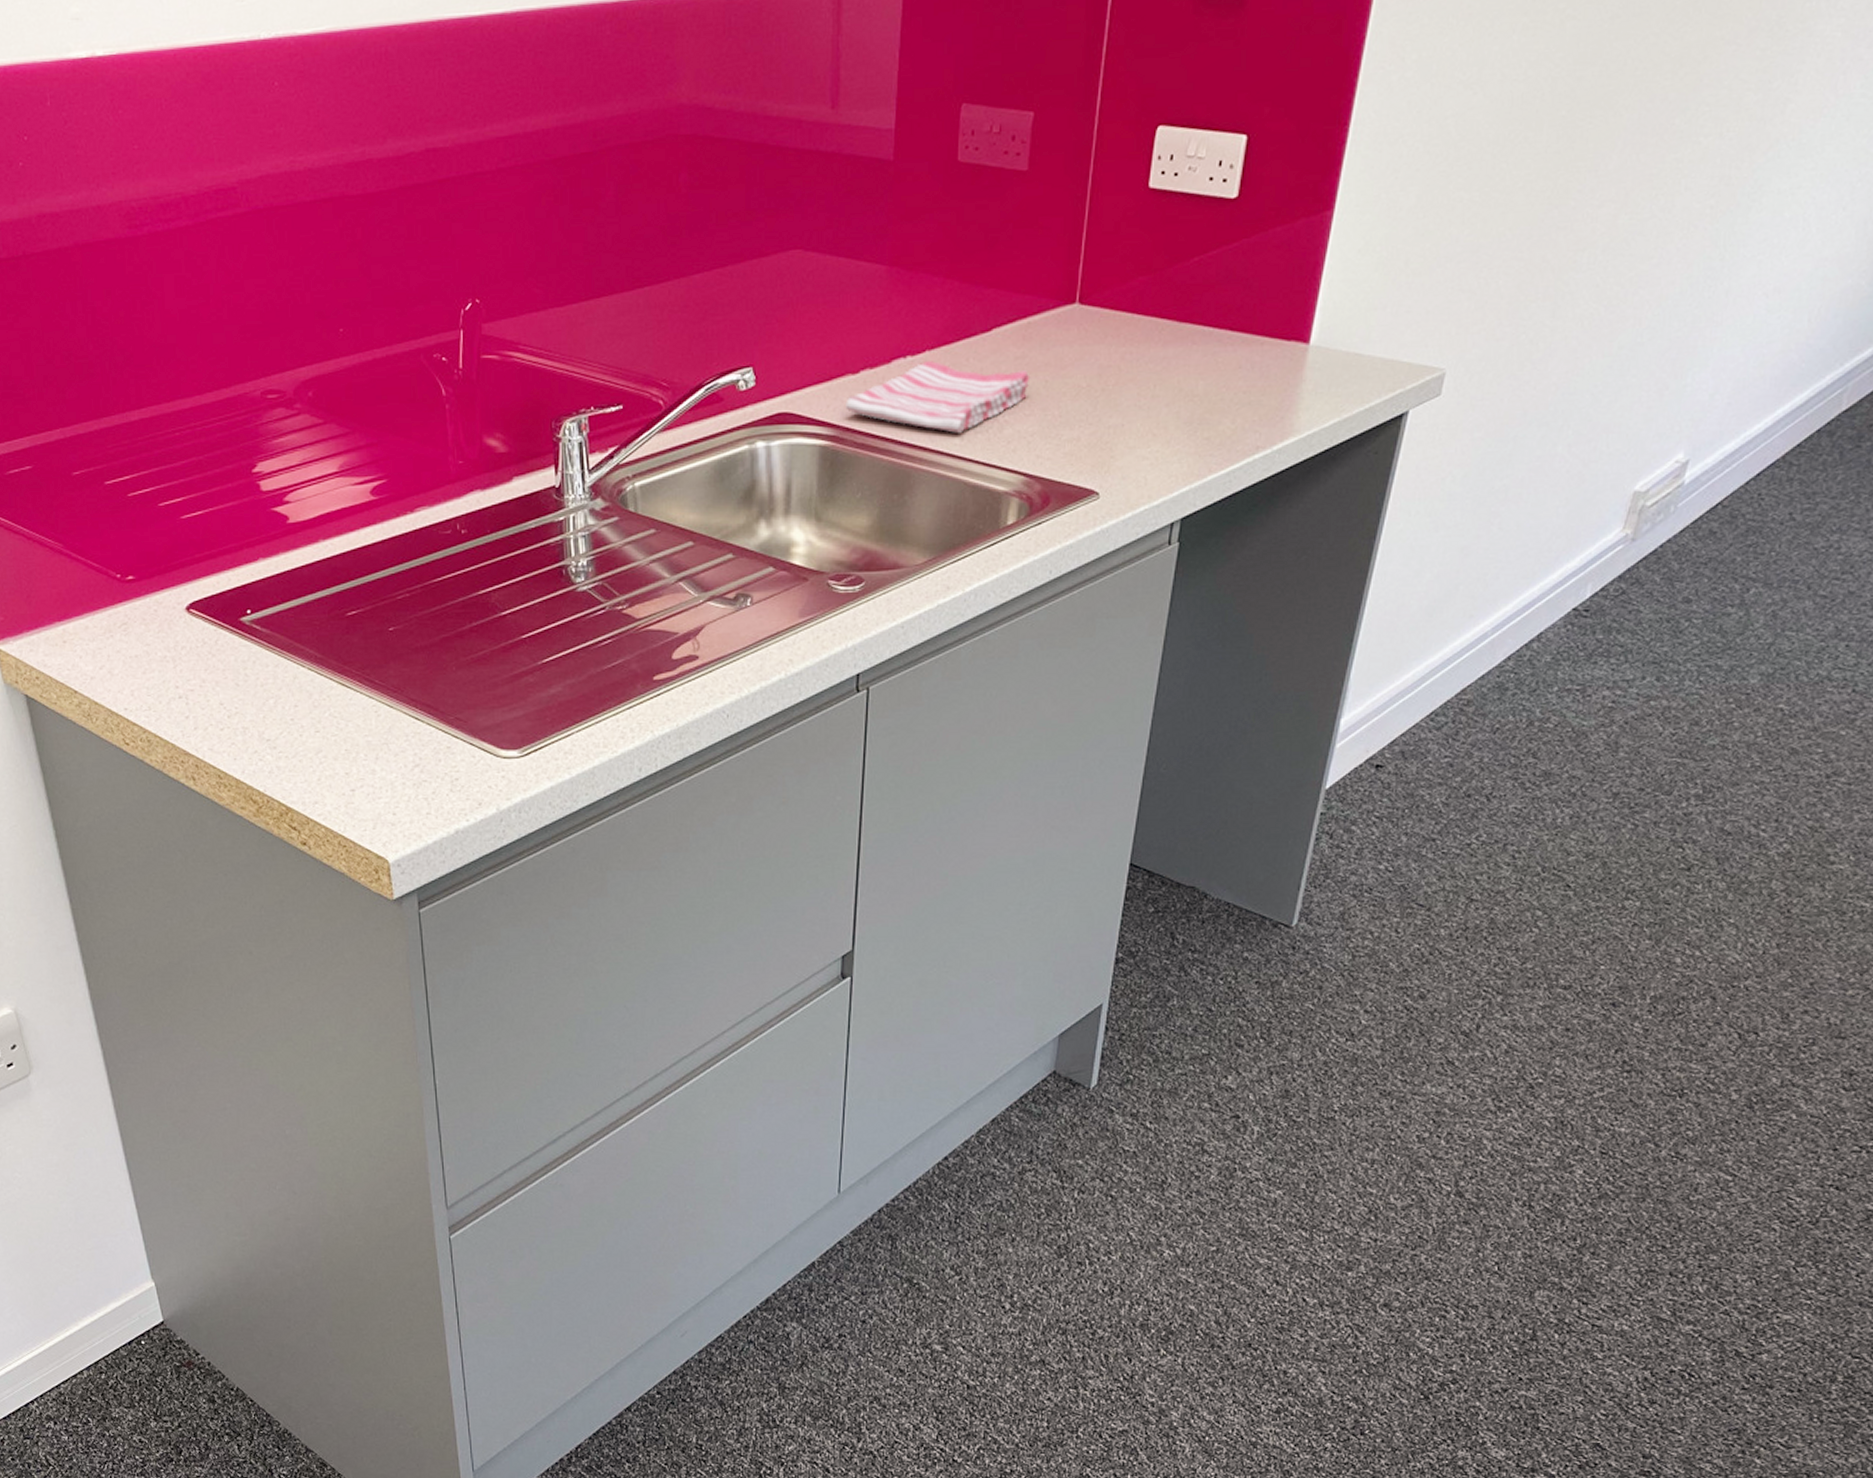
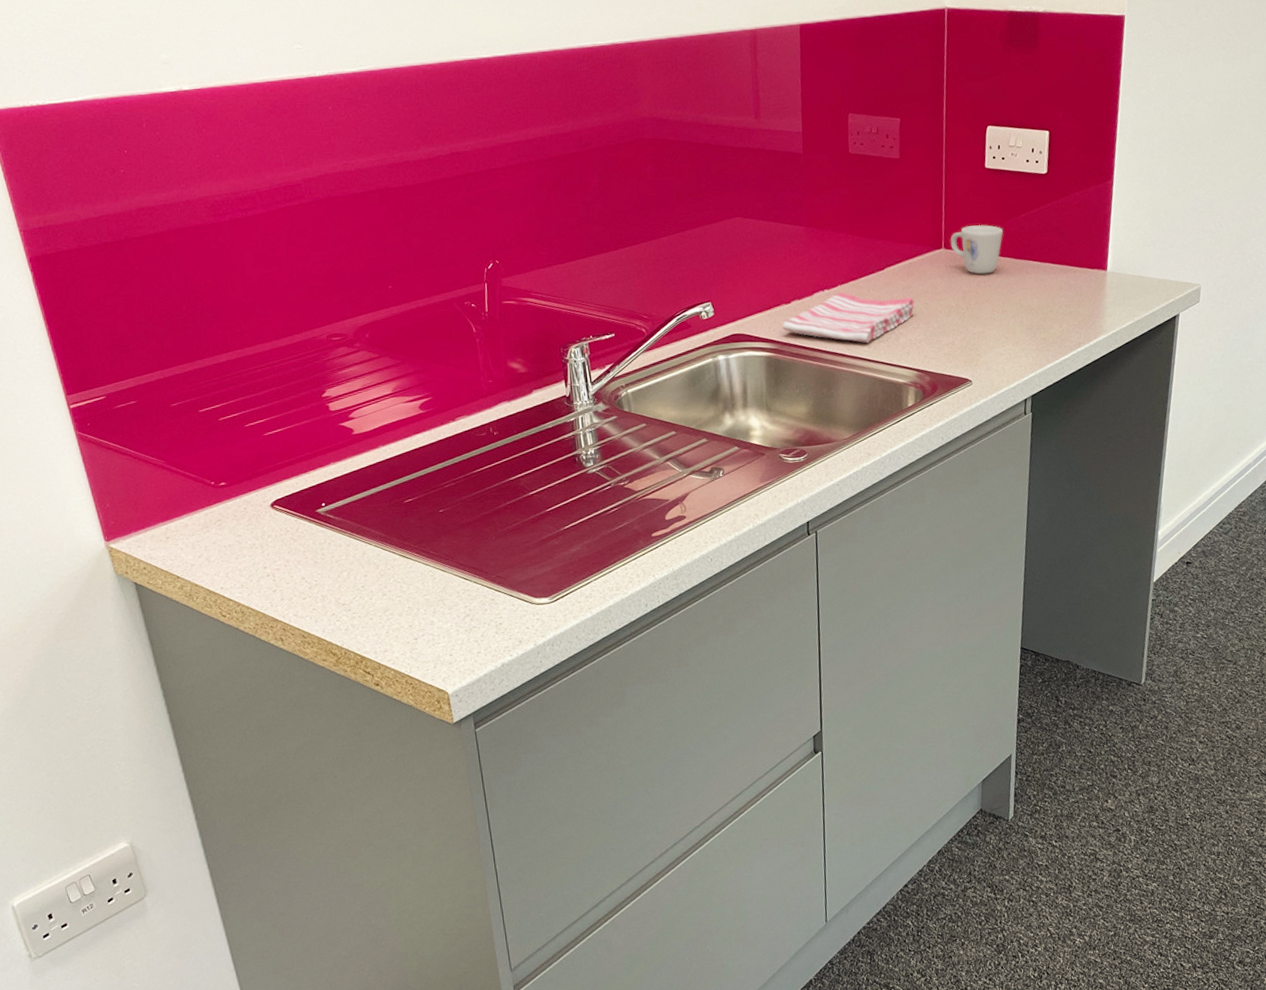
mug: none [1088,270,1164,343] -> present [950,224,1003,275]

